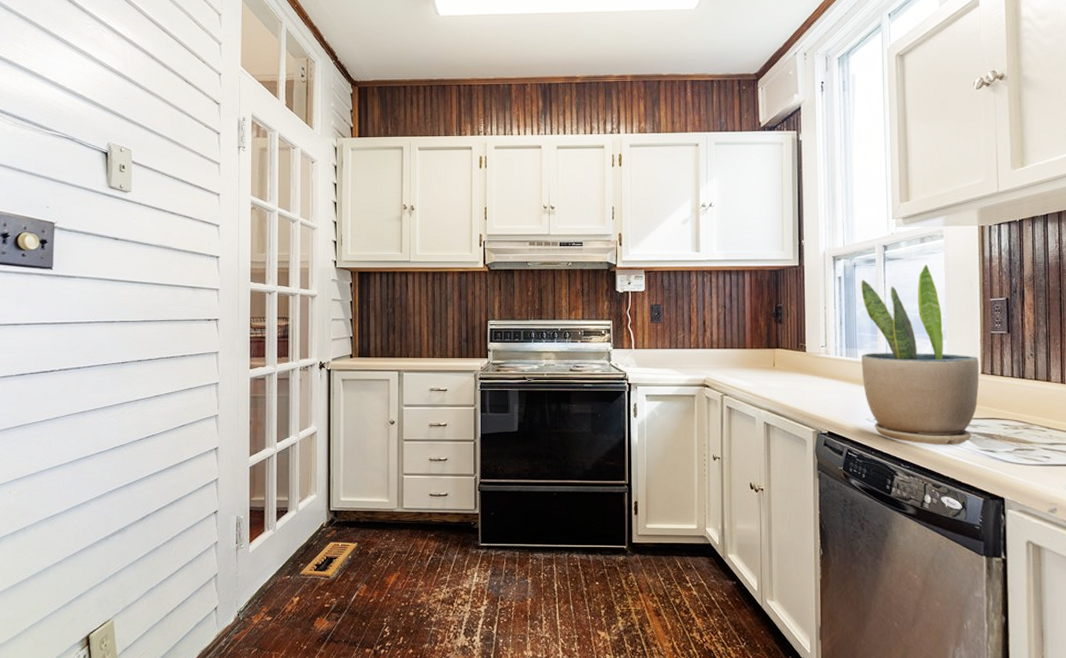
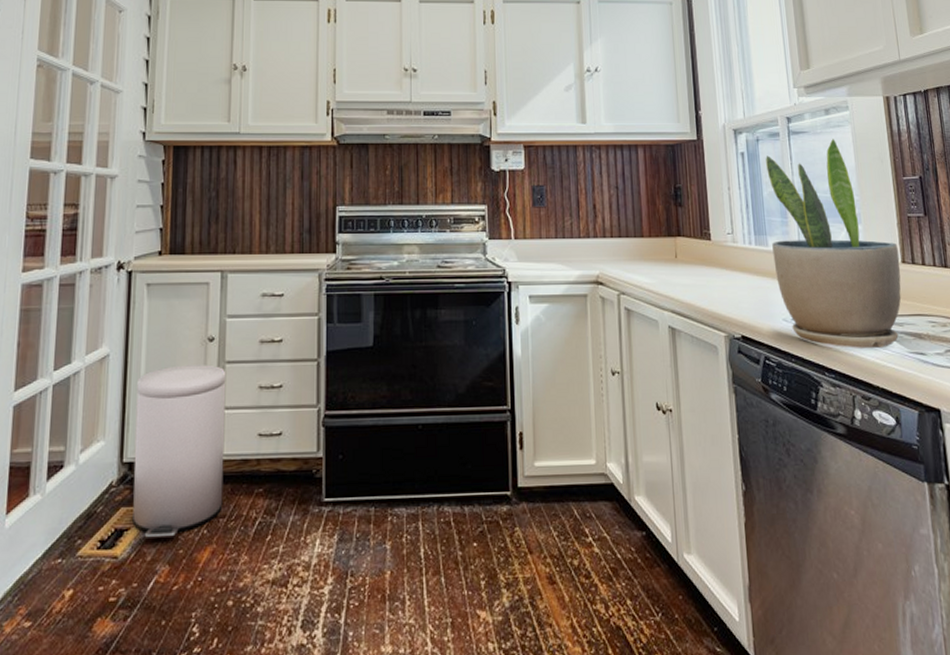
pedal bin: none [338,441,404,566] -> present [132,364,226,540]

